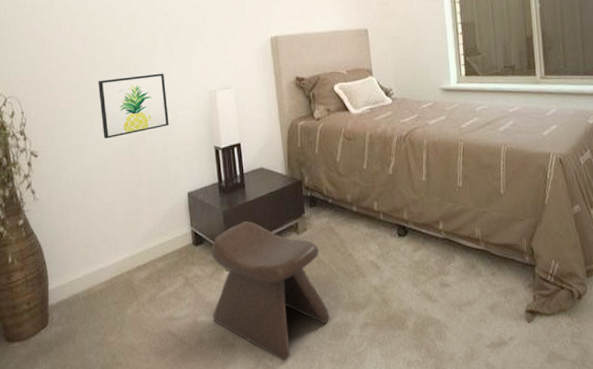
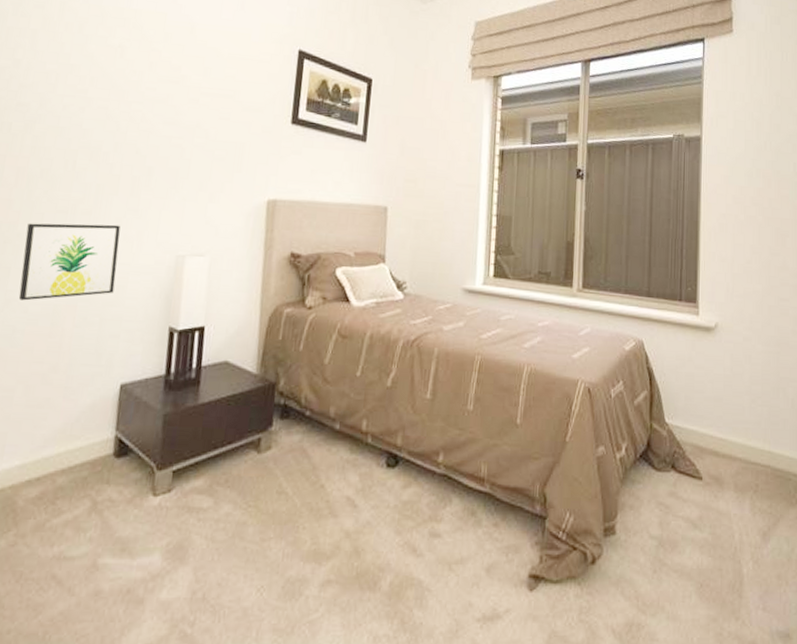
stool: present [210,220,330,361] -> none [120,429,283,628]

